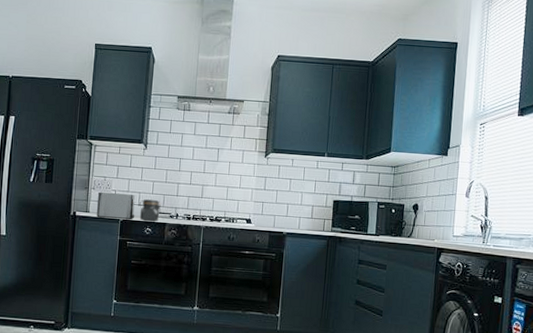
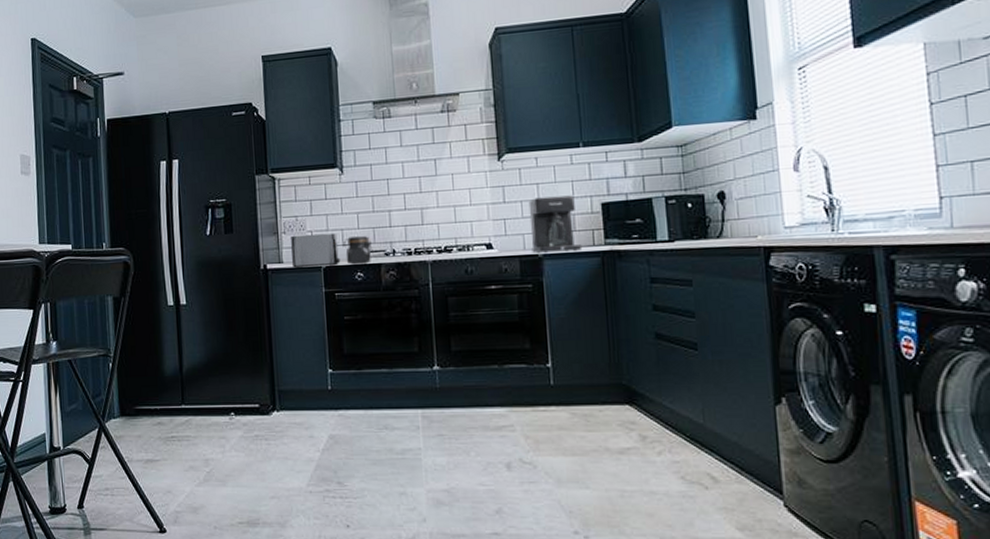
coffee maker: none [279,189,315,234] -> present [528,195,583,254]

